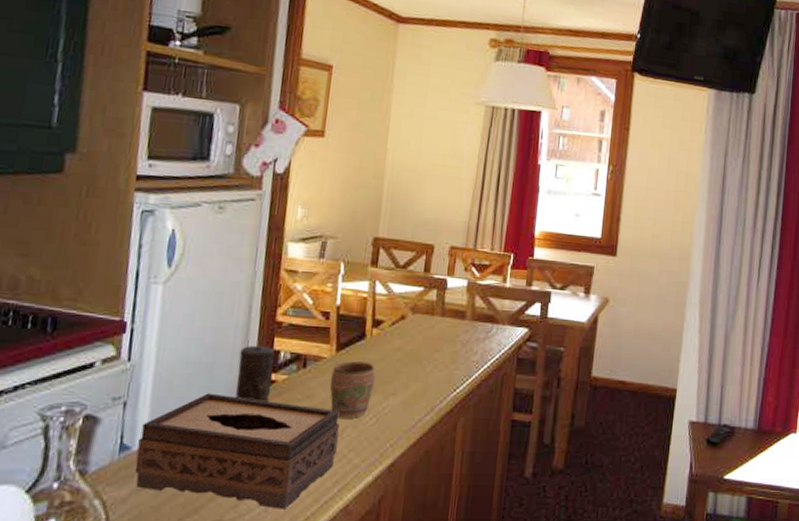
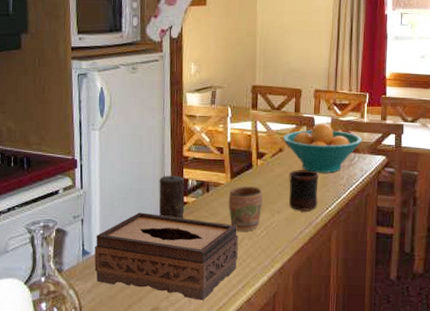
fruit bowl: none [406,286,504,347] -> present [282,123,363,173]
mug: none [408,342,448,393] -> present [289,170,319,211]

